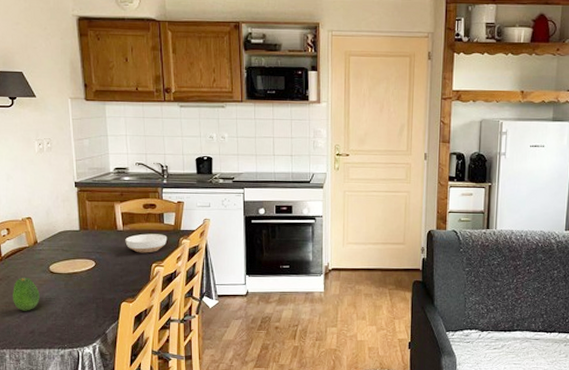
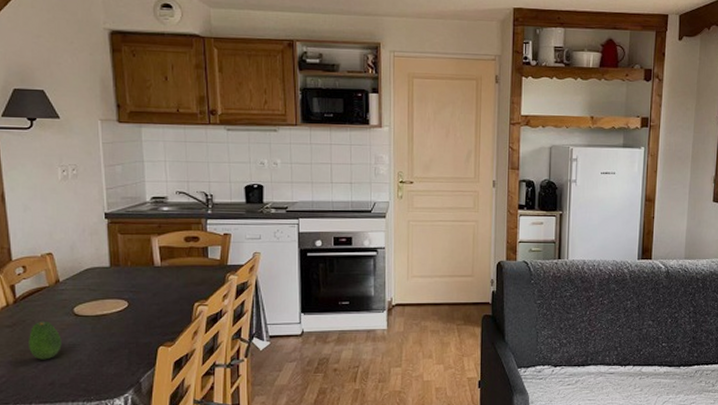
bowl: present [125,233,168,253] -> none [163,269,212,291]

